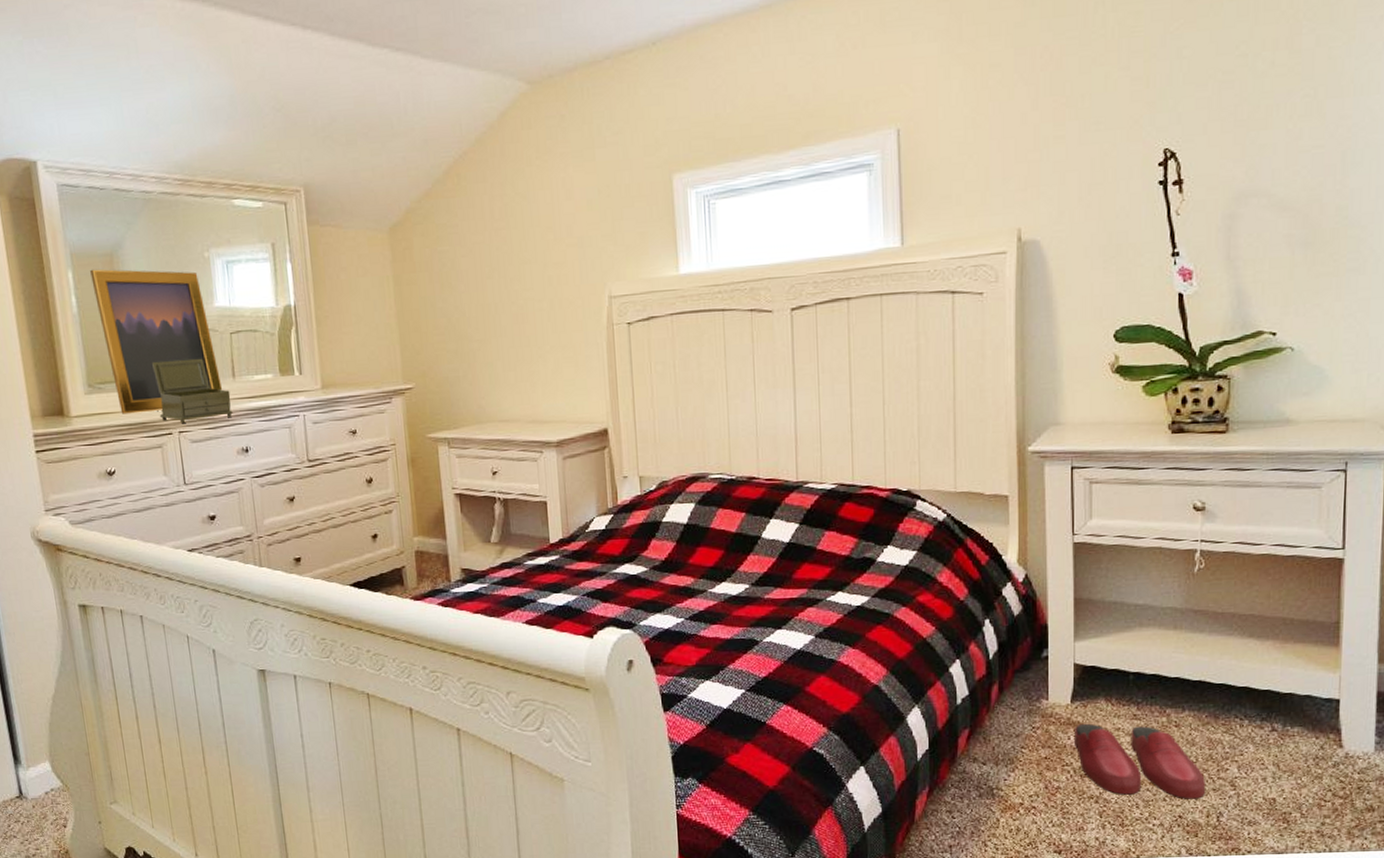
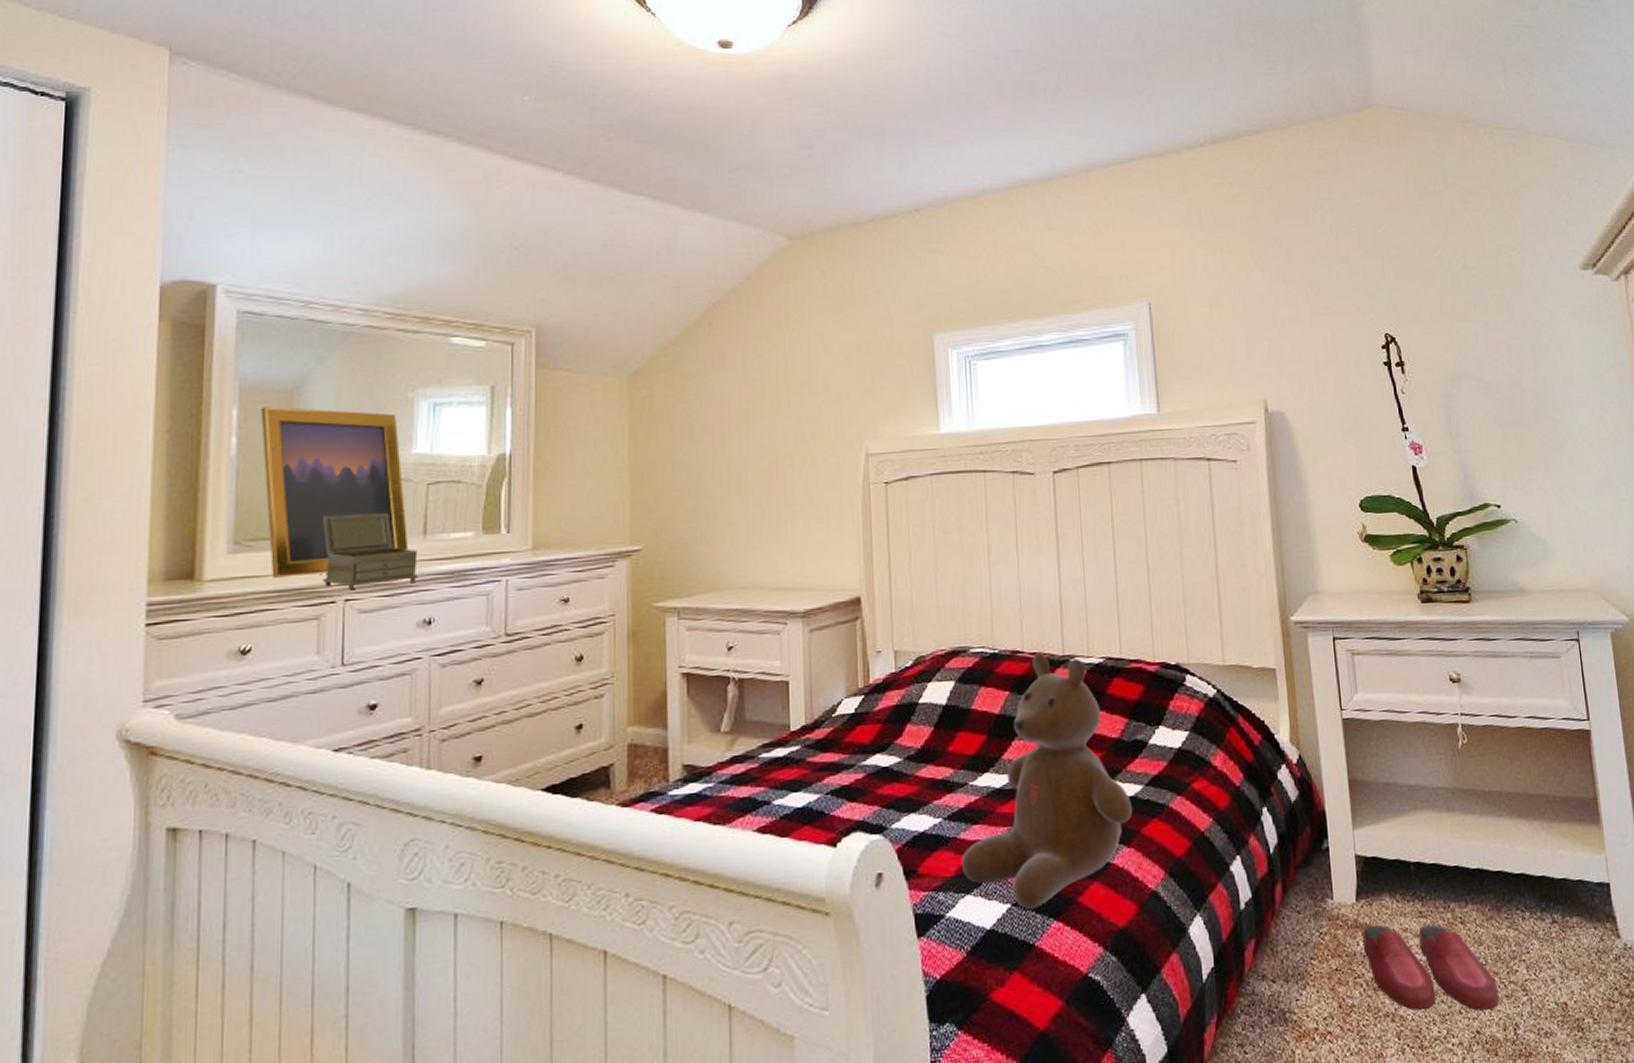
stuffed bear: none [701,478,859,695] -> present [961,652,1133,910]

